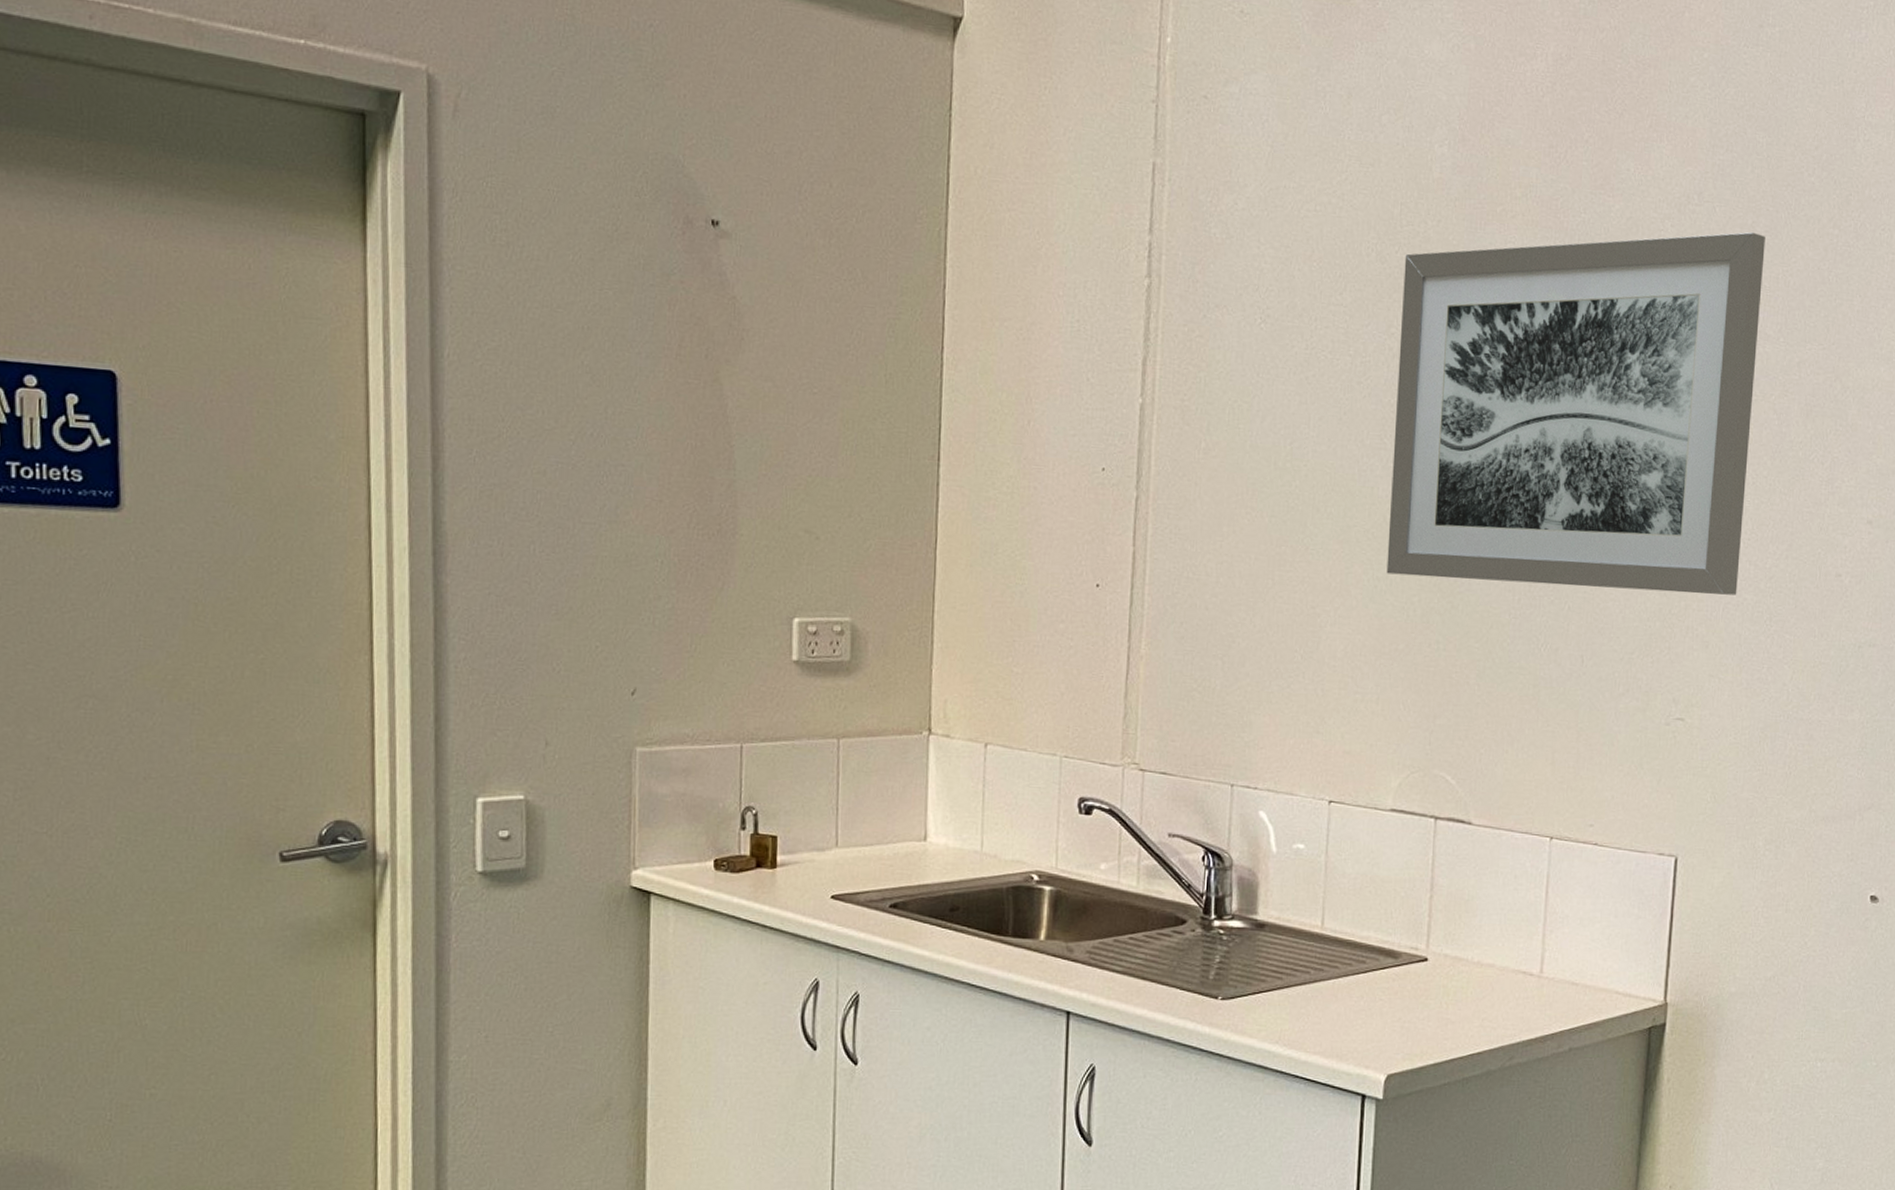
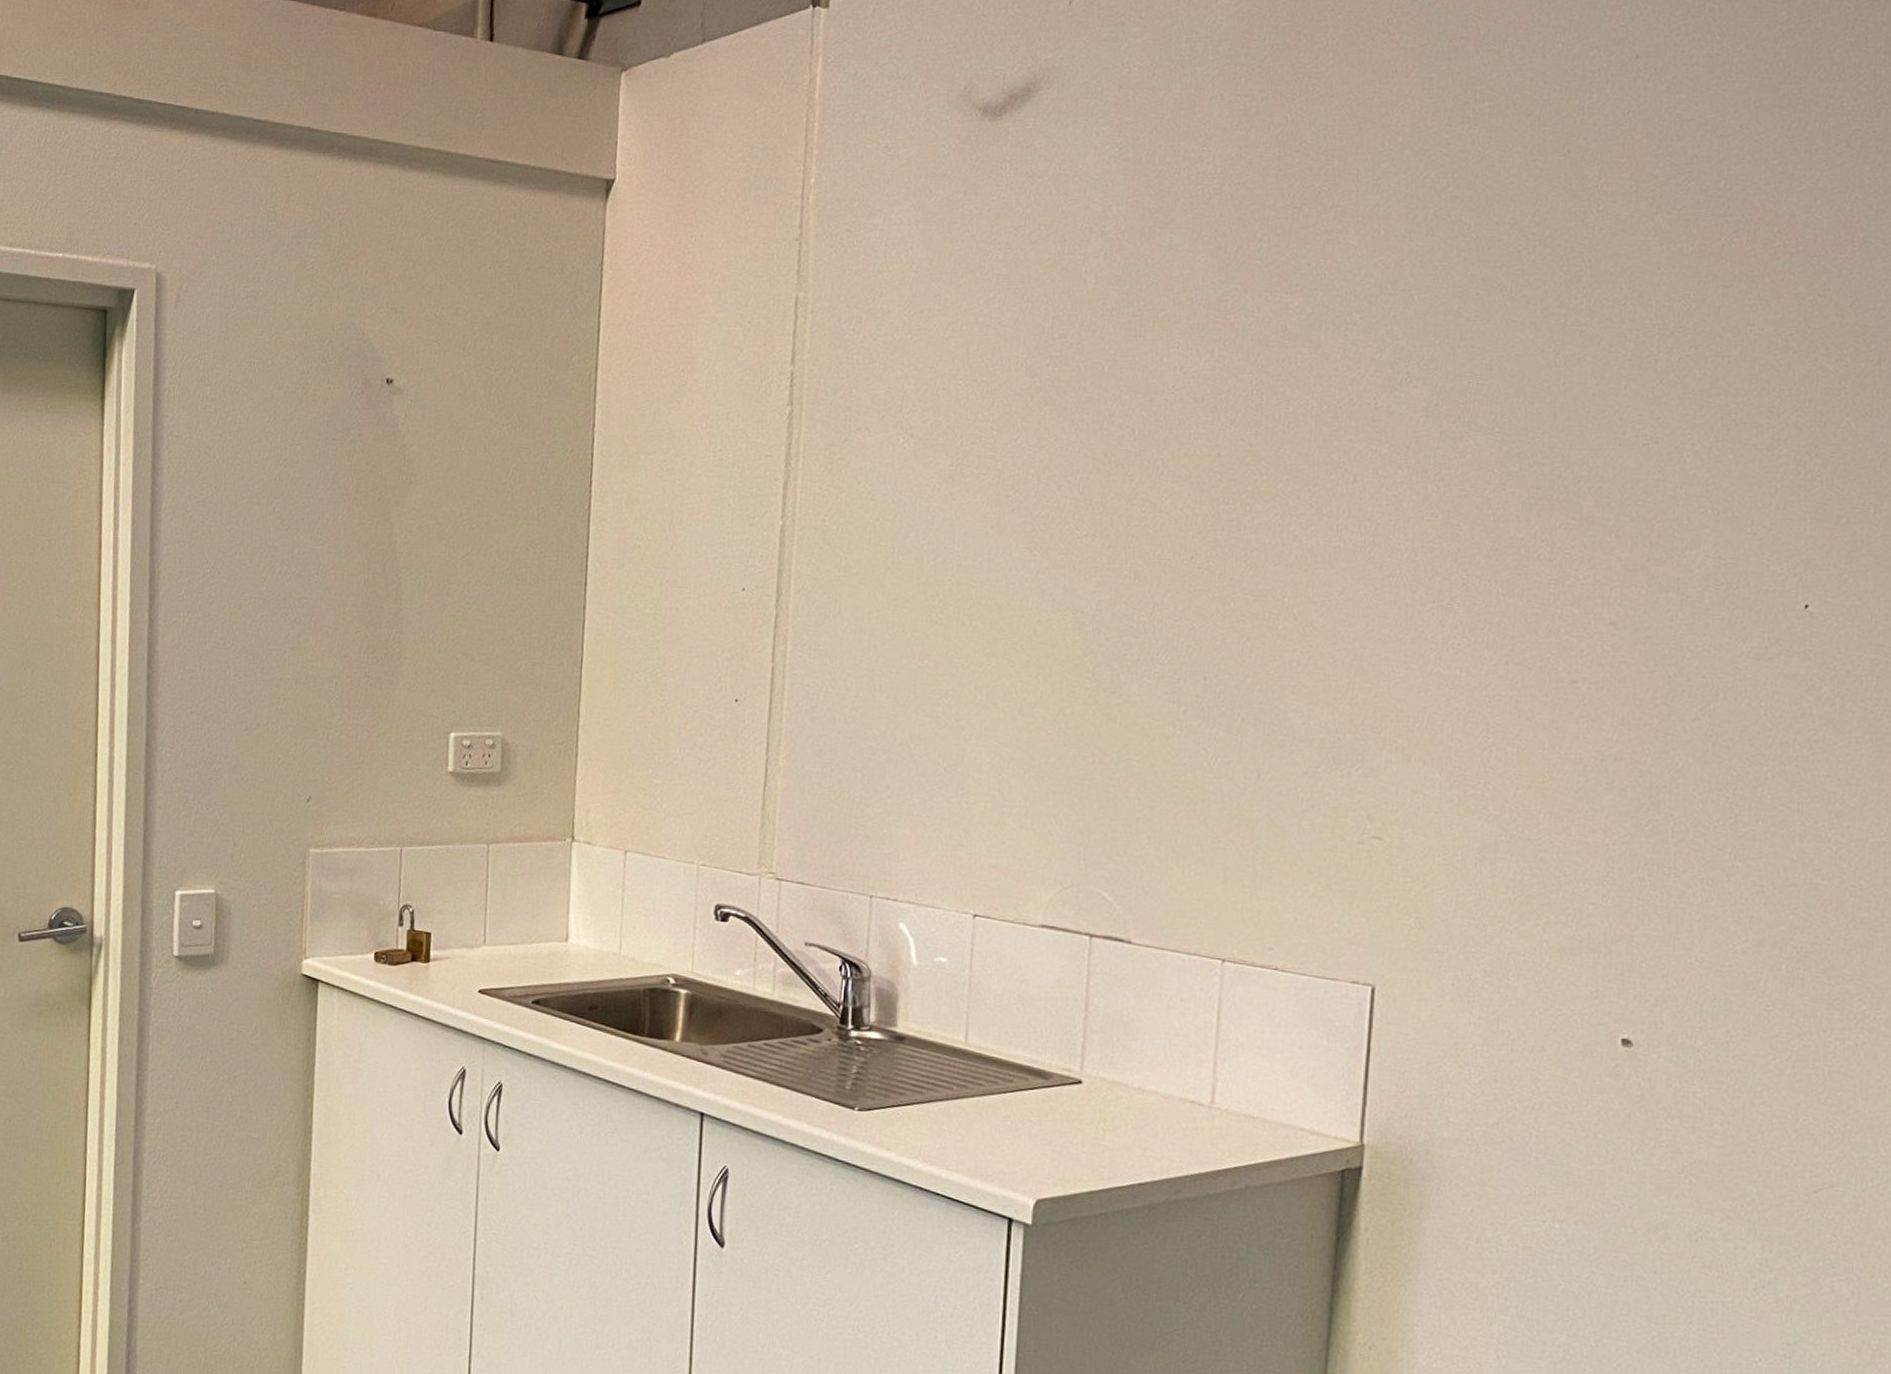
wall art: present [1386,232,1765,595] -> none [1036,319,1475,705]

